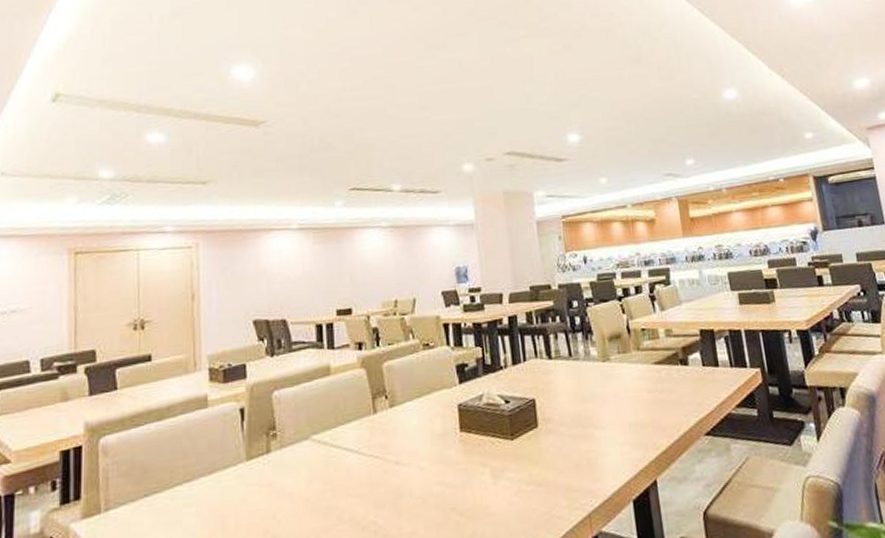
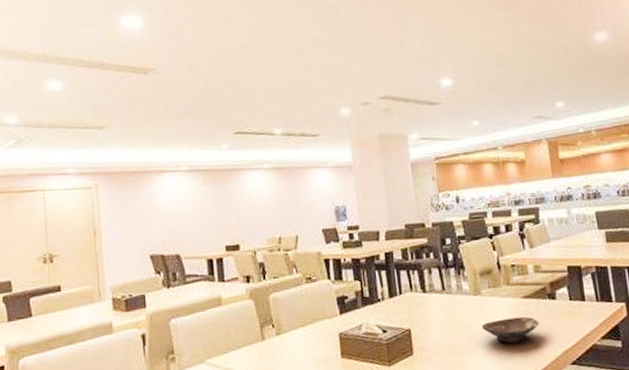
bowl: none [610,384,671,414] -> present [481,316,539,344]

